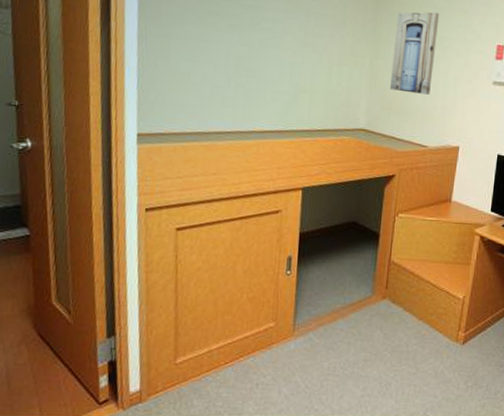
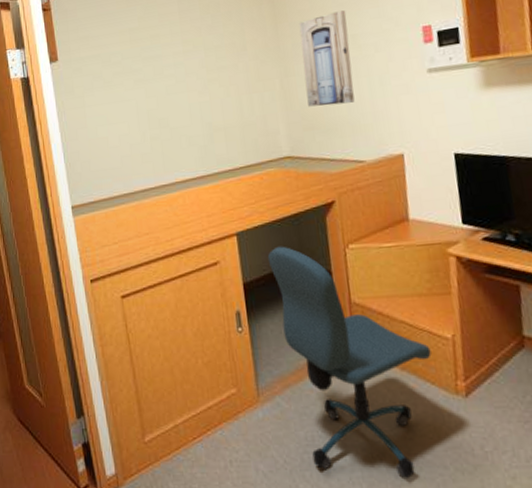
office chair: none [326,205,445,403] -> present [267,246,432,478]

